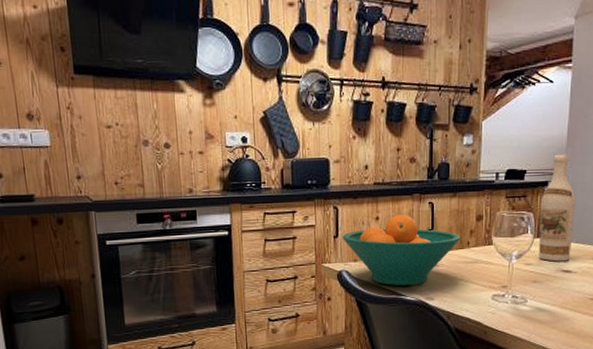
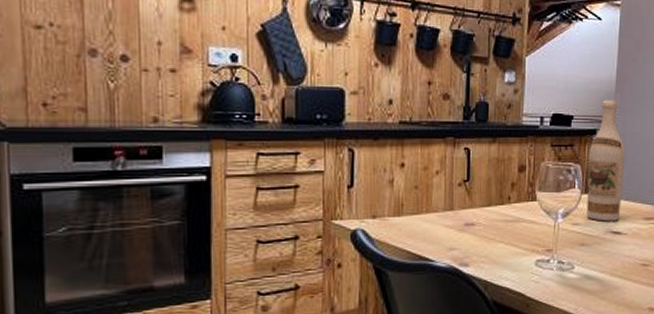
fruit bowl: present [342,214,460,286] -> none [359,160,500,250]

